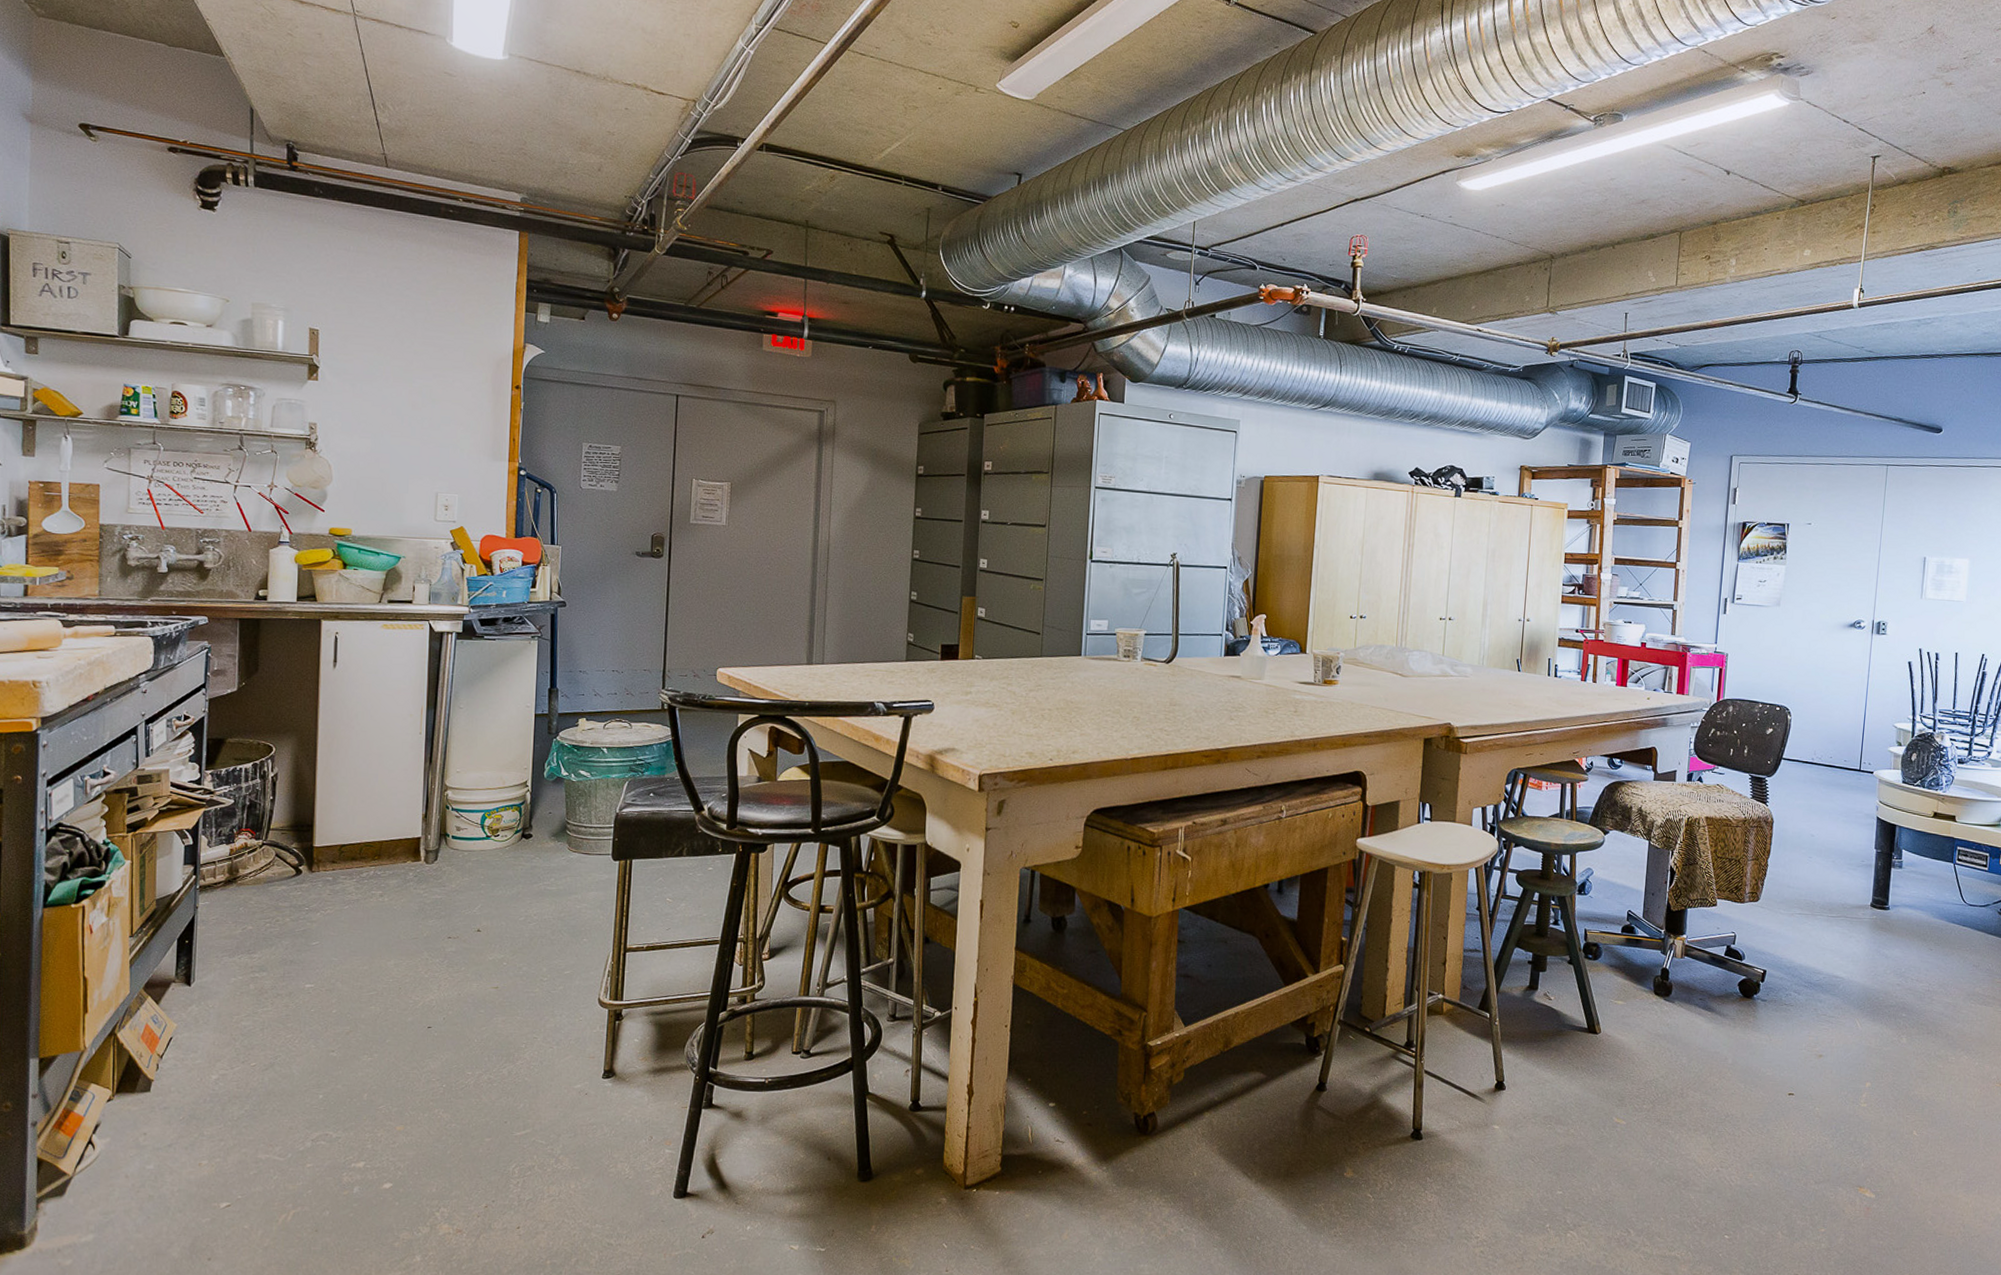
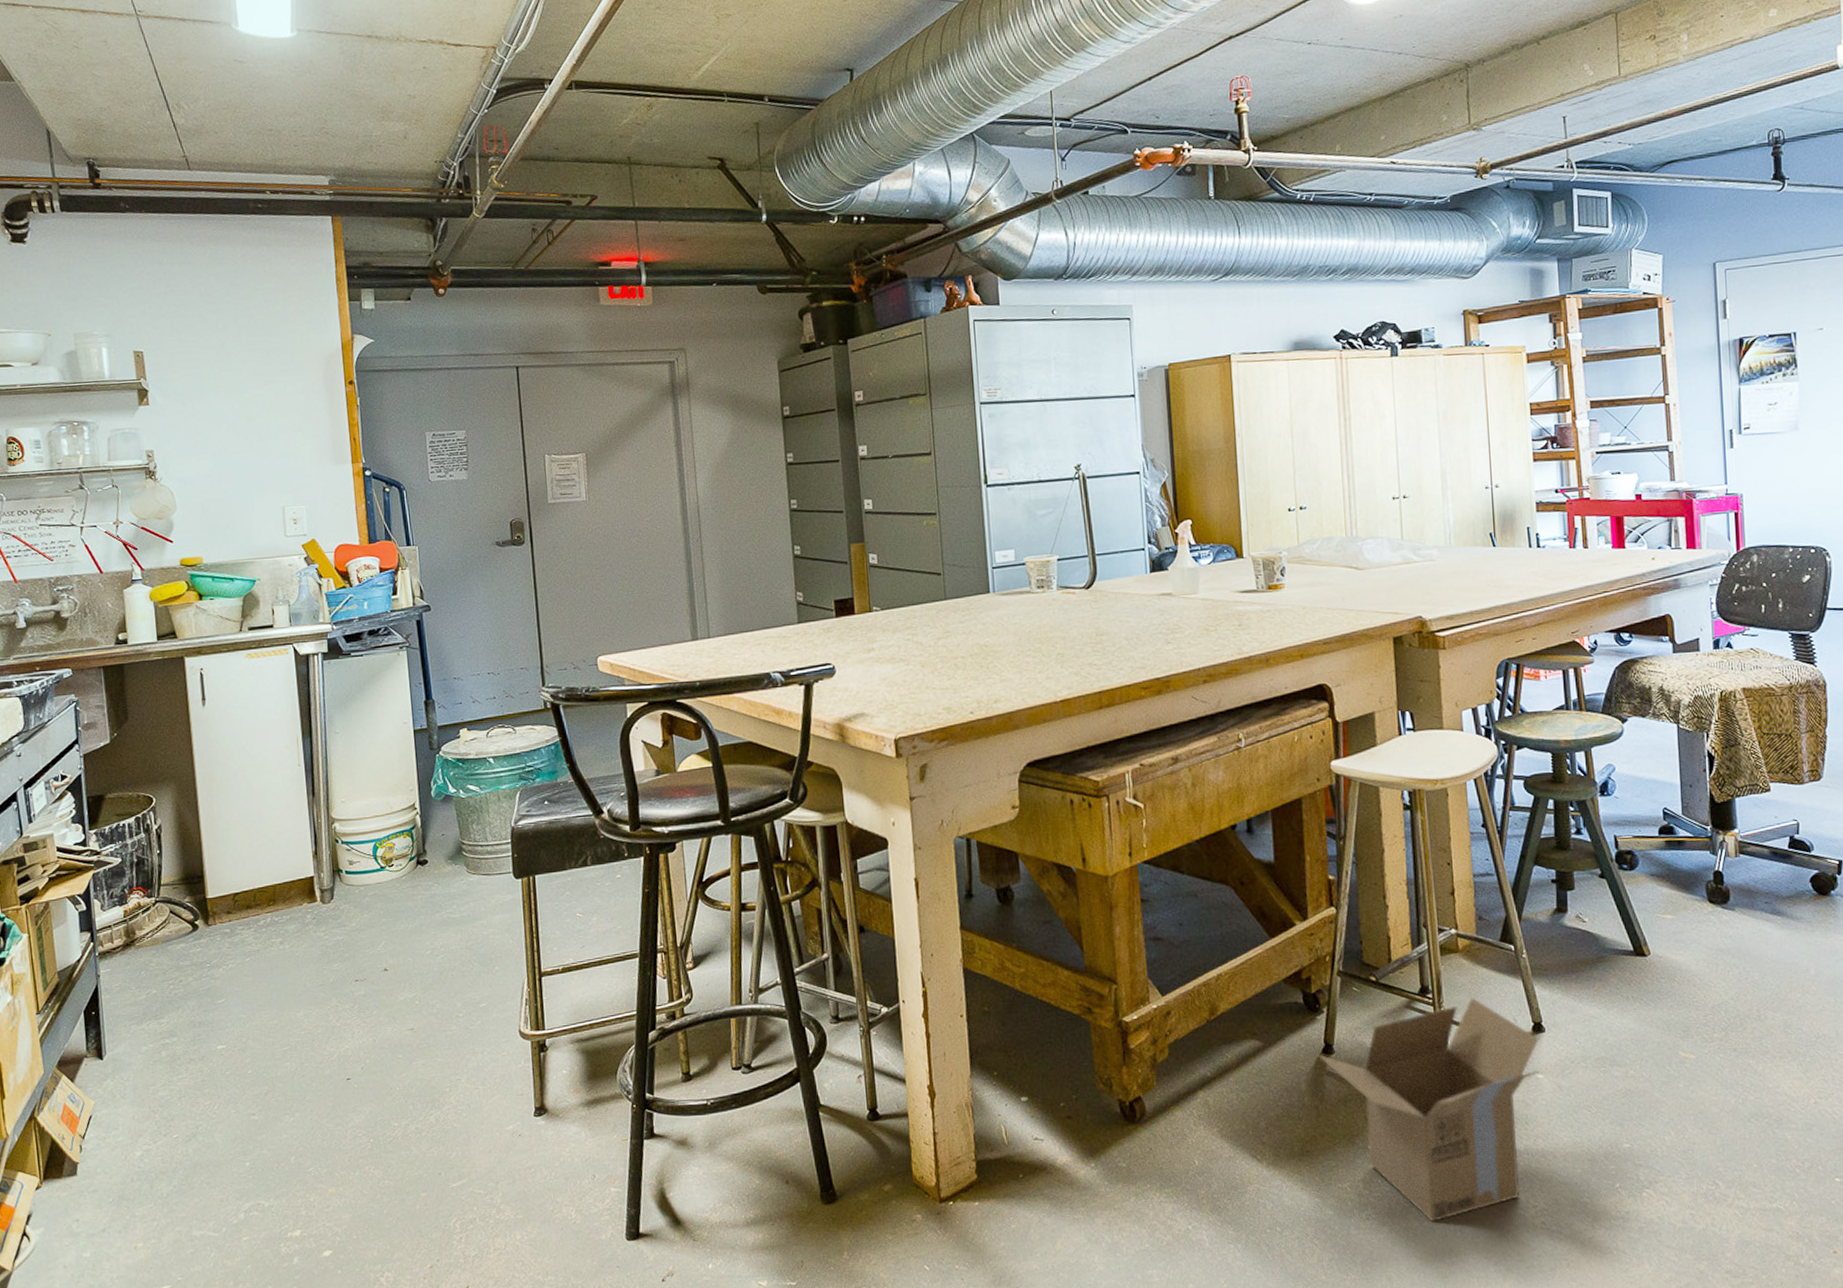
cardboard box: none [1311,1054,1500,1243] -> present [1317,997,1540,1222]

